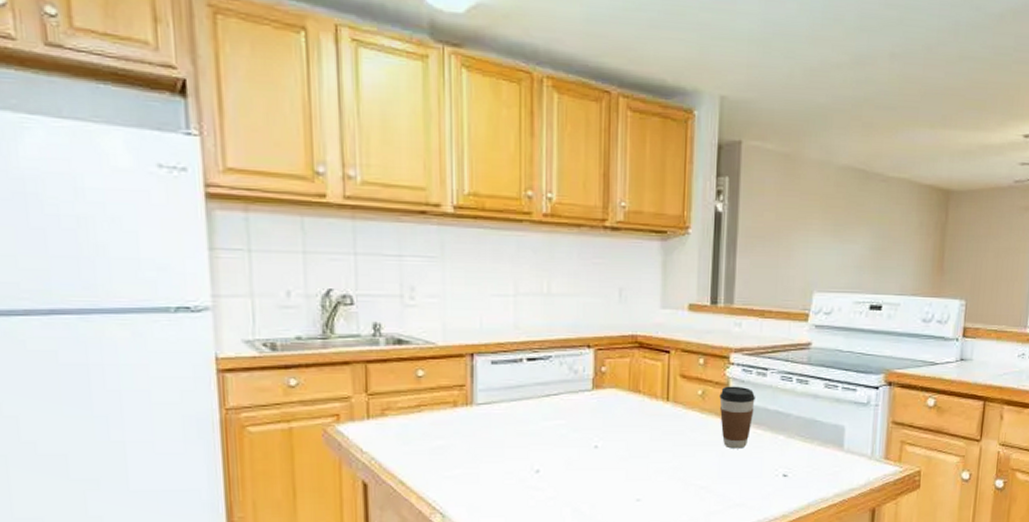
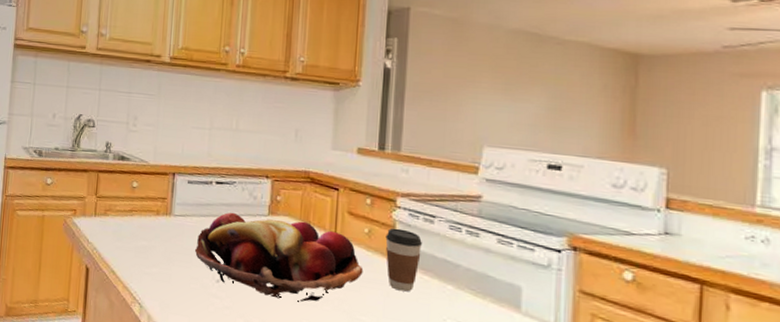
fruit basket: none [506,391,698,479] -> present [194,212,364,302]

